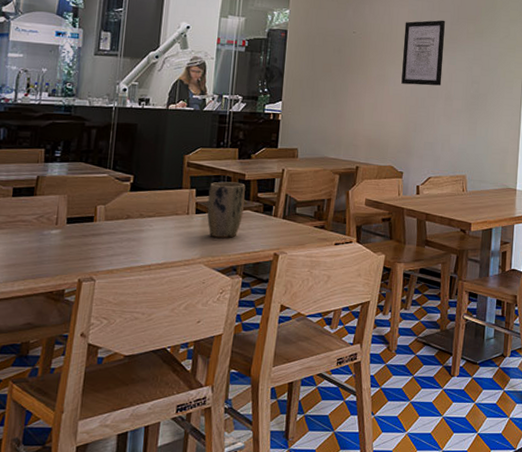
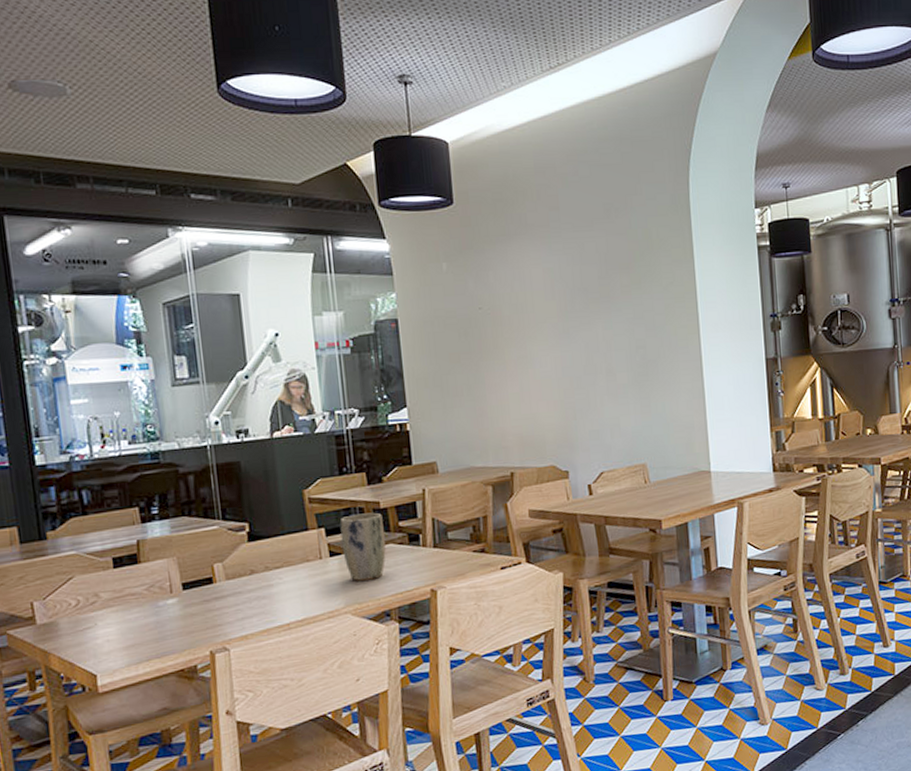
wall art: present [401,20,445,86] -> none [541,275,599,363]

